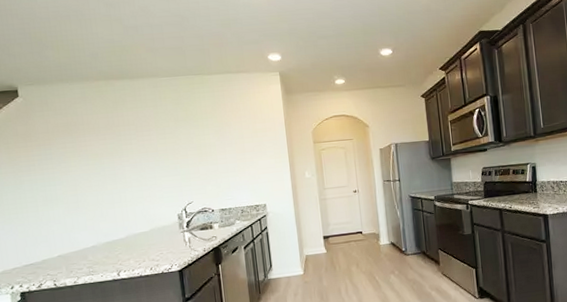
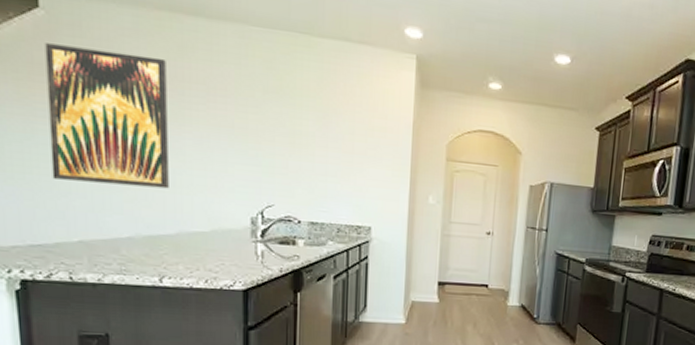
wall art: none [24,113,117,214] -> present [45,43,169,189]

